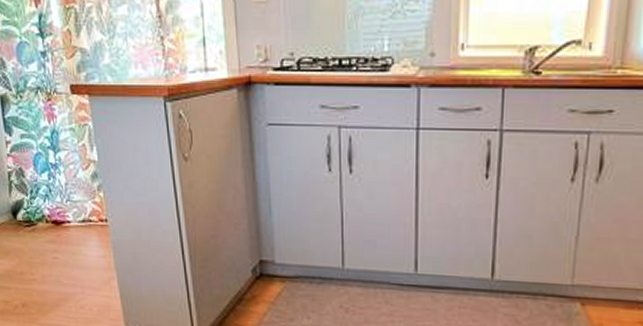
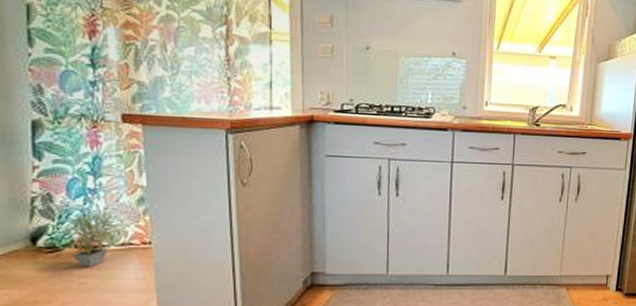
potted plant: none [31,186,88,242] -> present [57,210,131,266]

